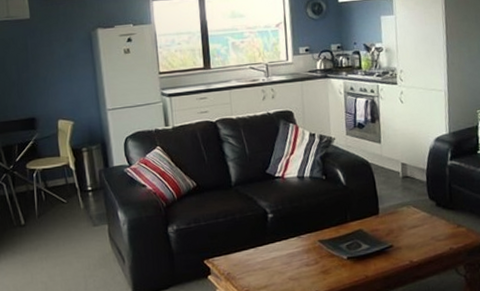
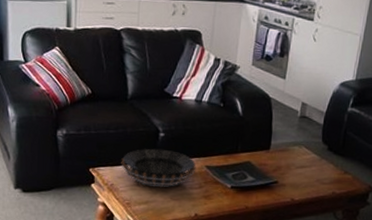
decorative bowl: none [234,230,310,270] -> present [121,148,196,187]

